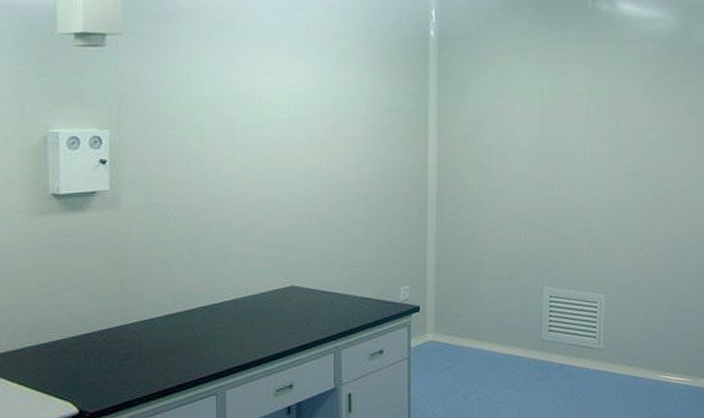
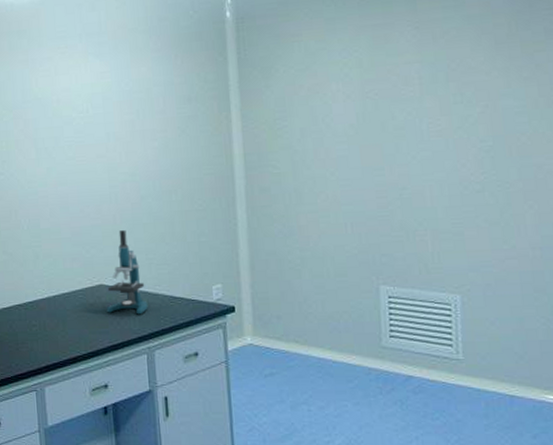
microscope: none [296,233,338,315] -> present [106,230,148,315]

